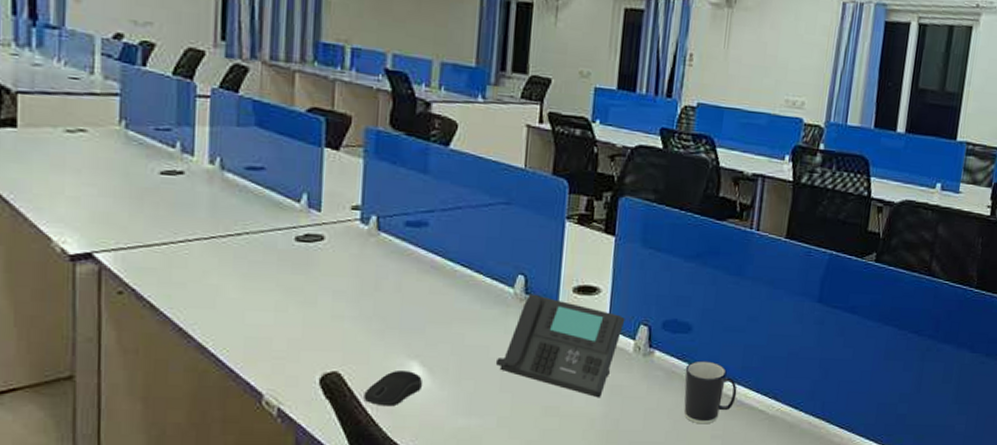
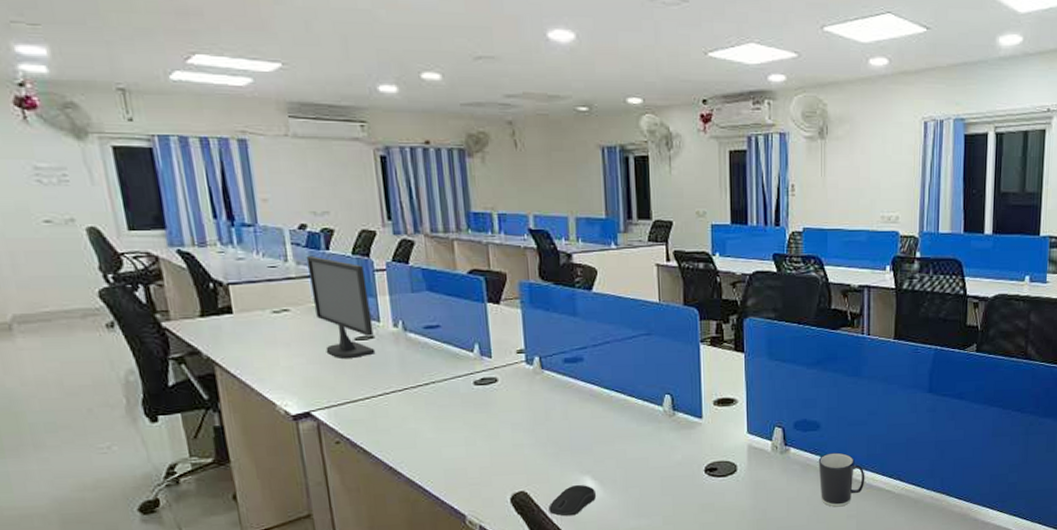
computer monitor: none [116,70,185,195] -> present [306,255,376,358]
phone: present [495,293,625,398] -> none [655,409,761,493]

